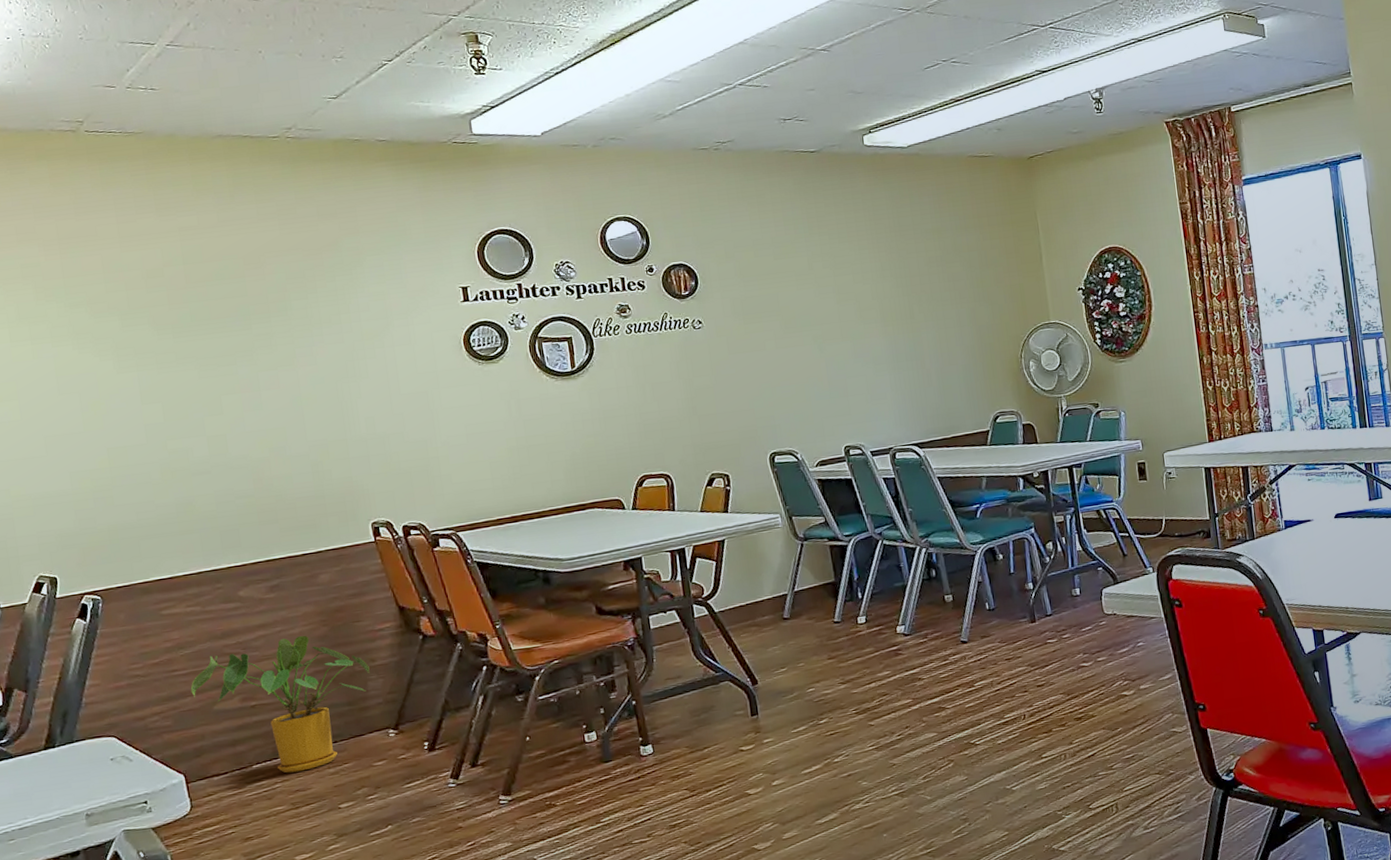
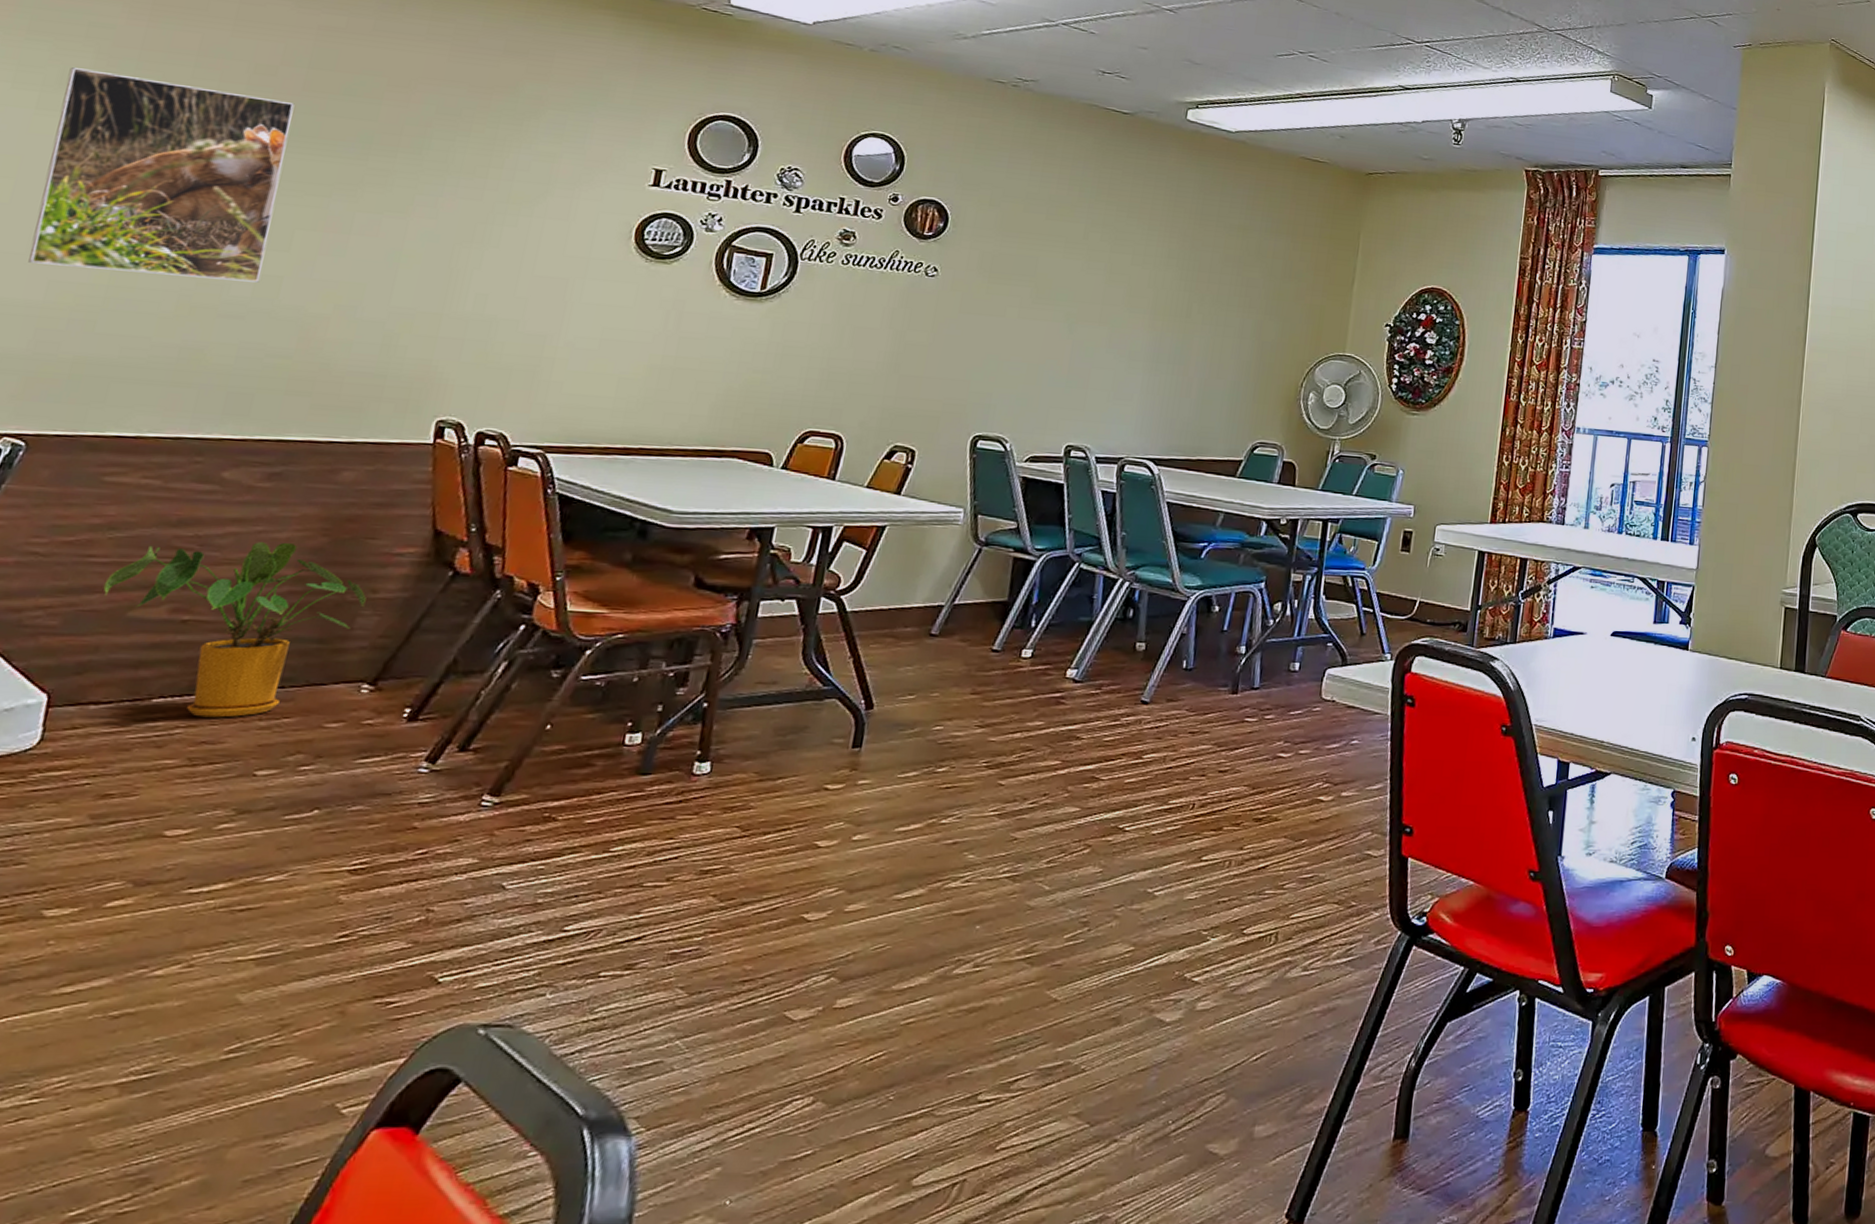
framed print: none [21,295,211,462] -> present [28,67,295,283]

